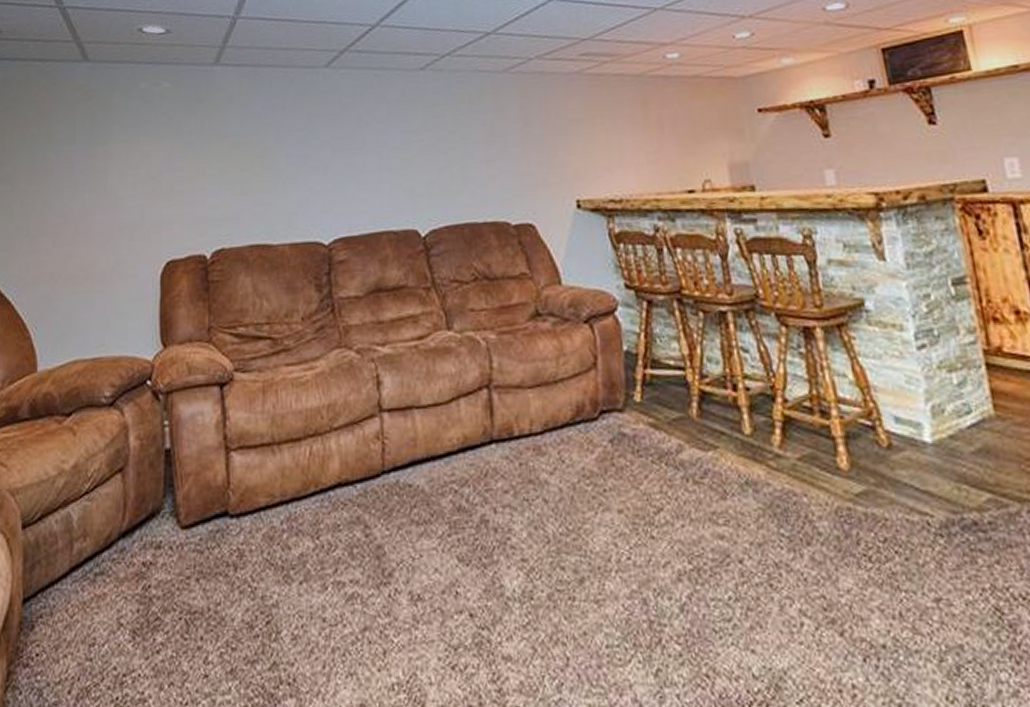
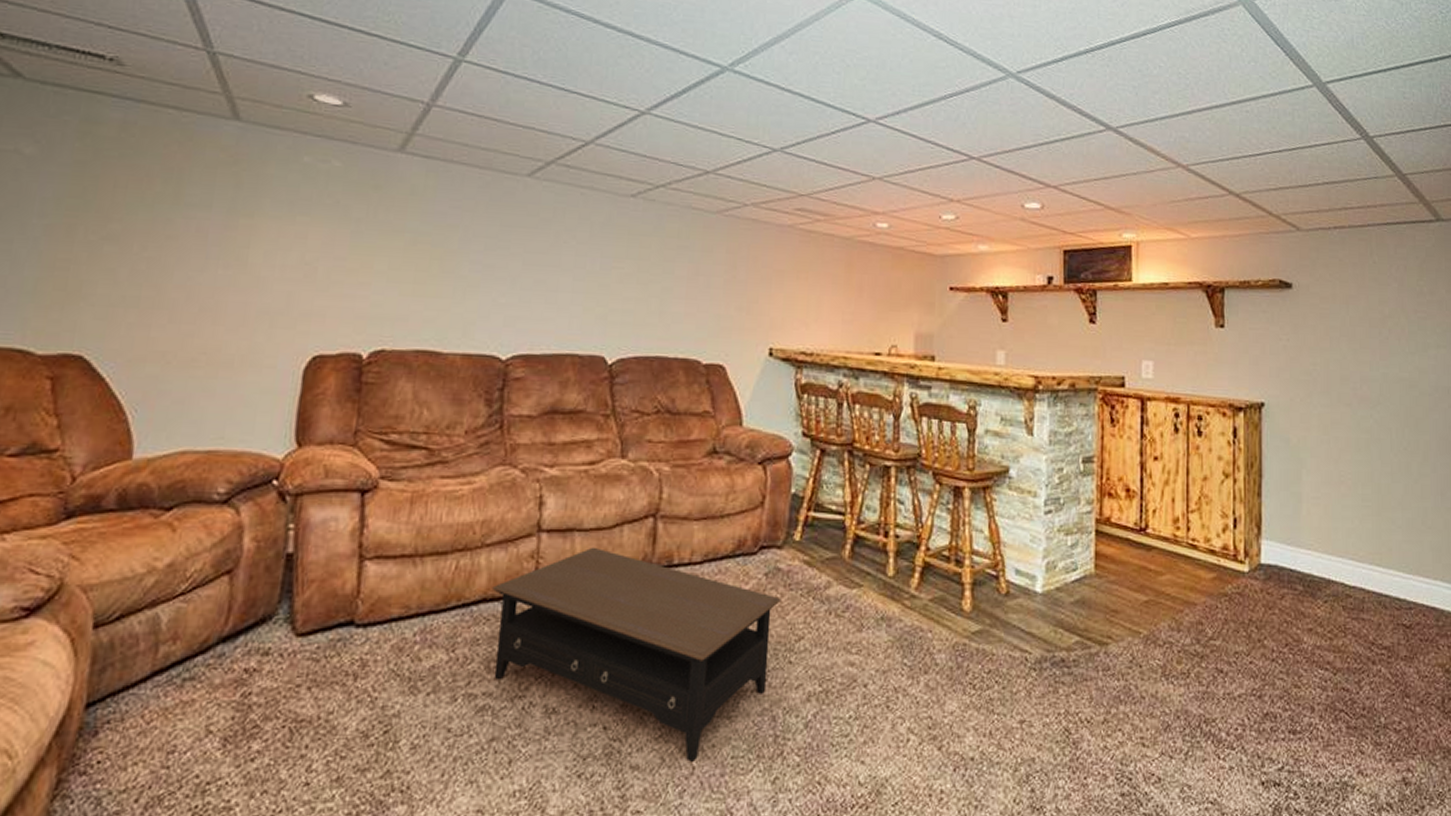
coffee table: none [345,423,632,652] -> present [492,547,781,762]

